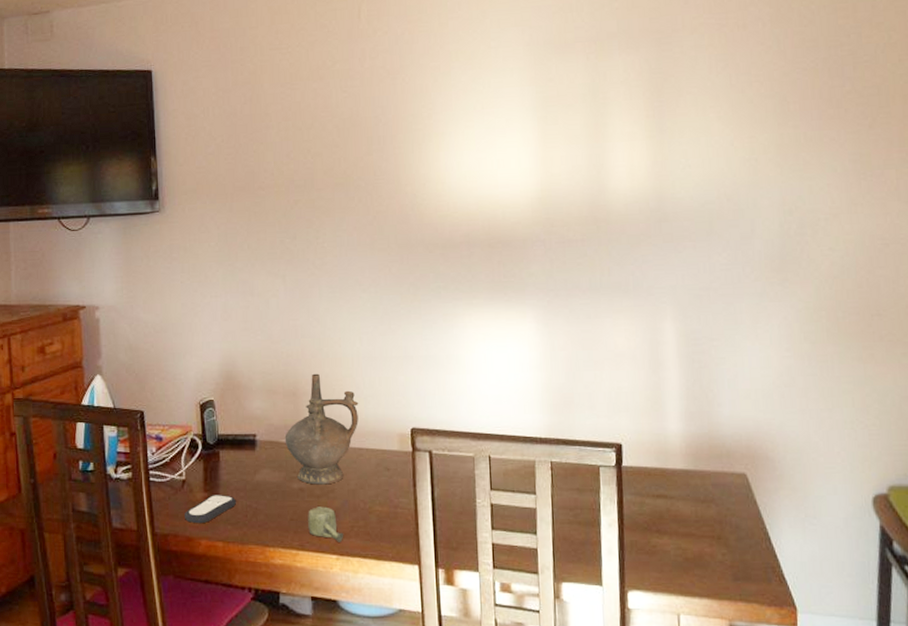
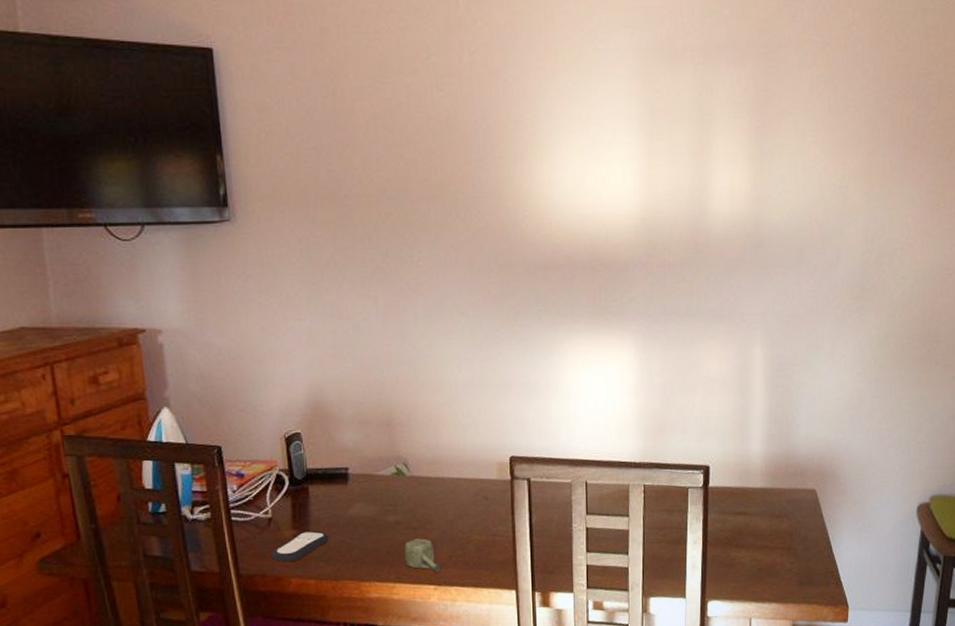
ceremonial vessel: present [284,373,359,485] -> none [379,402,457,517]

